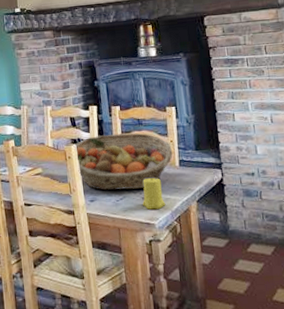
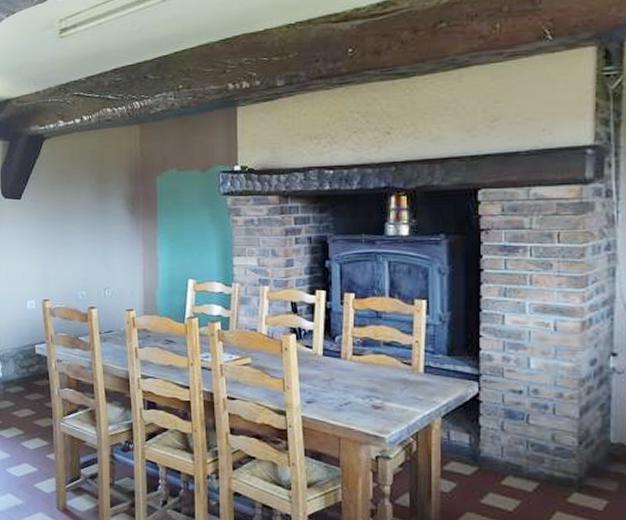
fruit basket: present [73,133,173,191] -> none [292,327,417,394]
candle: present [142,177,166,210] -> none [372,382,401,421]

